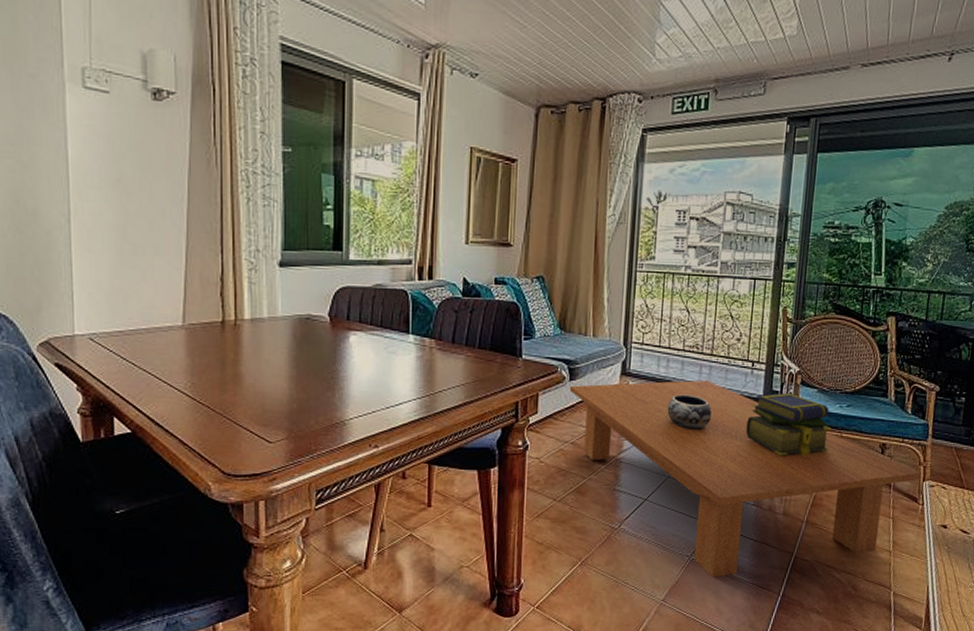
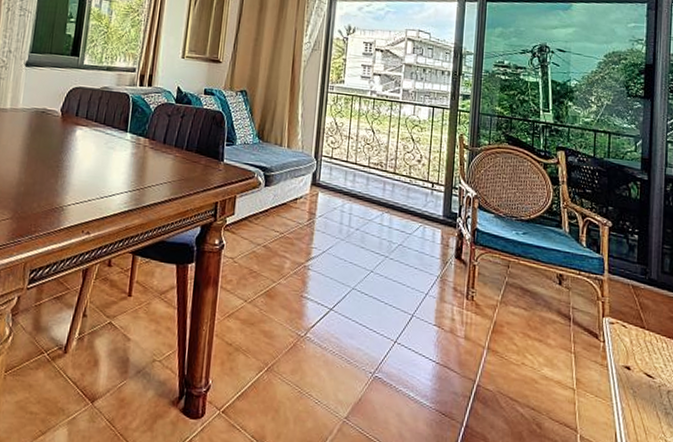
coffee table: present [569,379,921,578] -> none [264,191,600,399]
decorative bowl: present [667,394,713,429] -> none [353,208,395,244]
stack of books: present [745,392,831,456] -> none [426,215,509,280]

